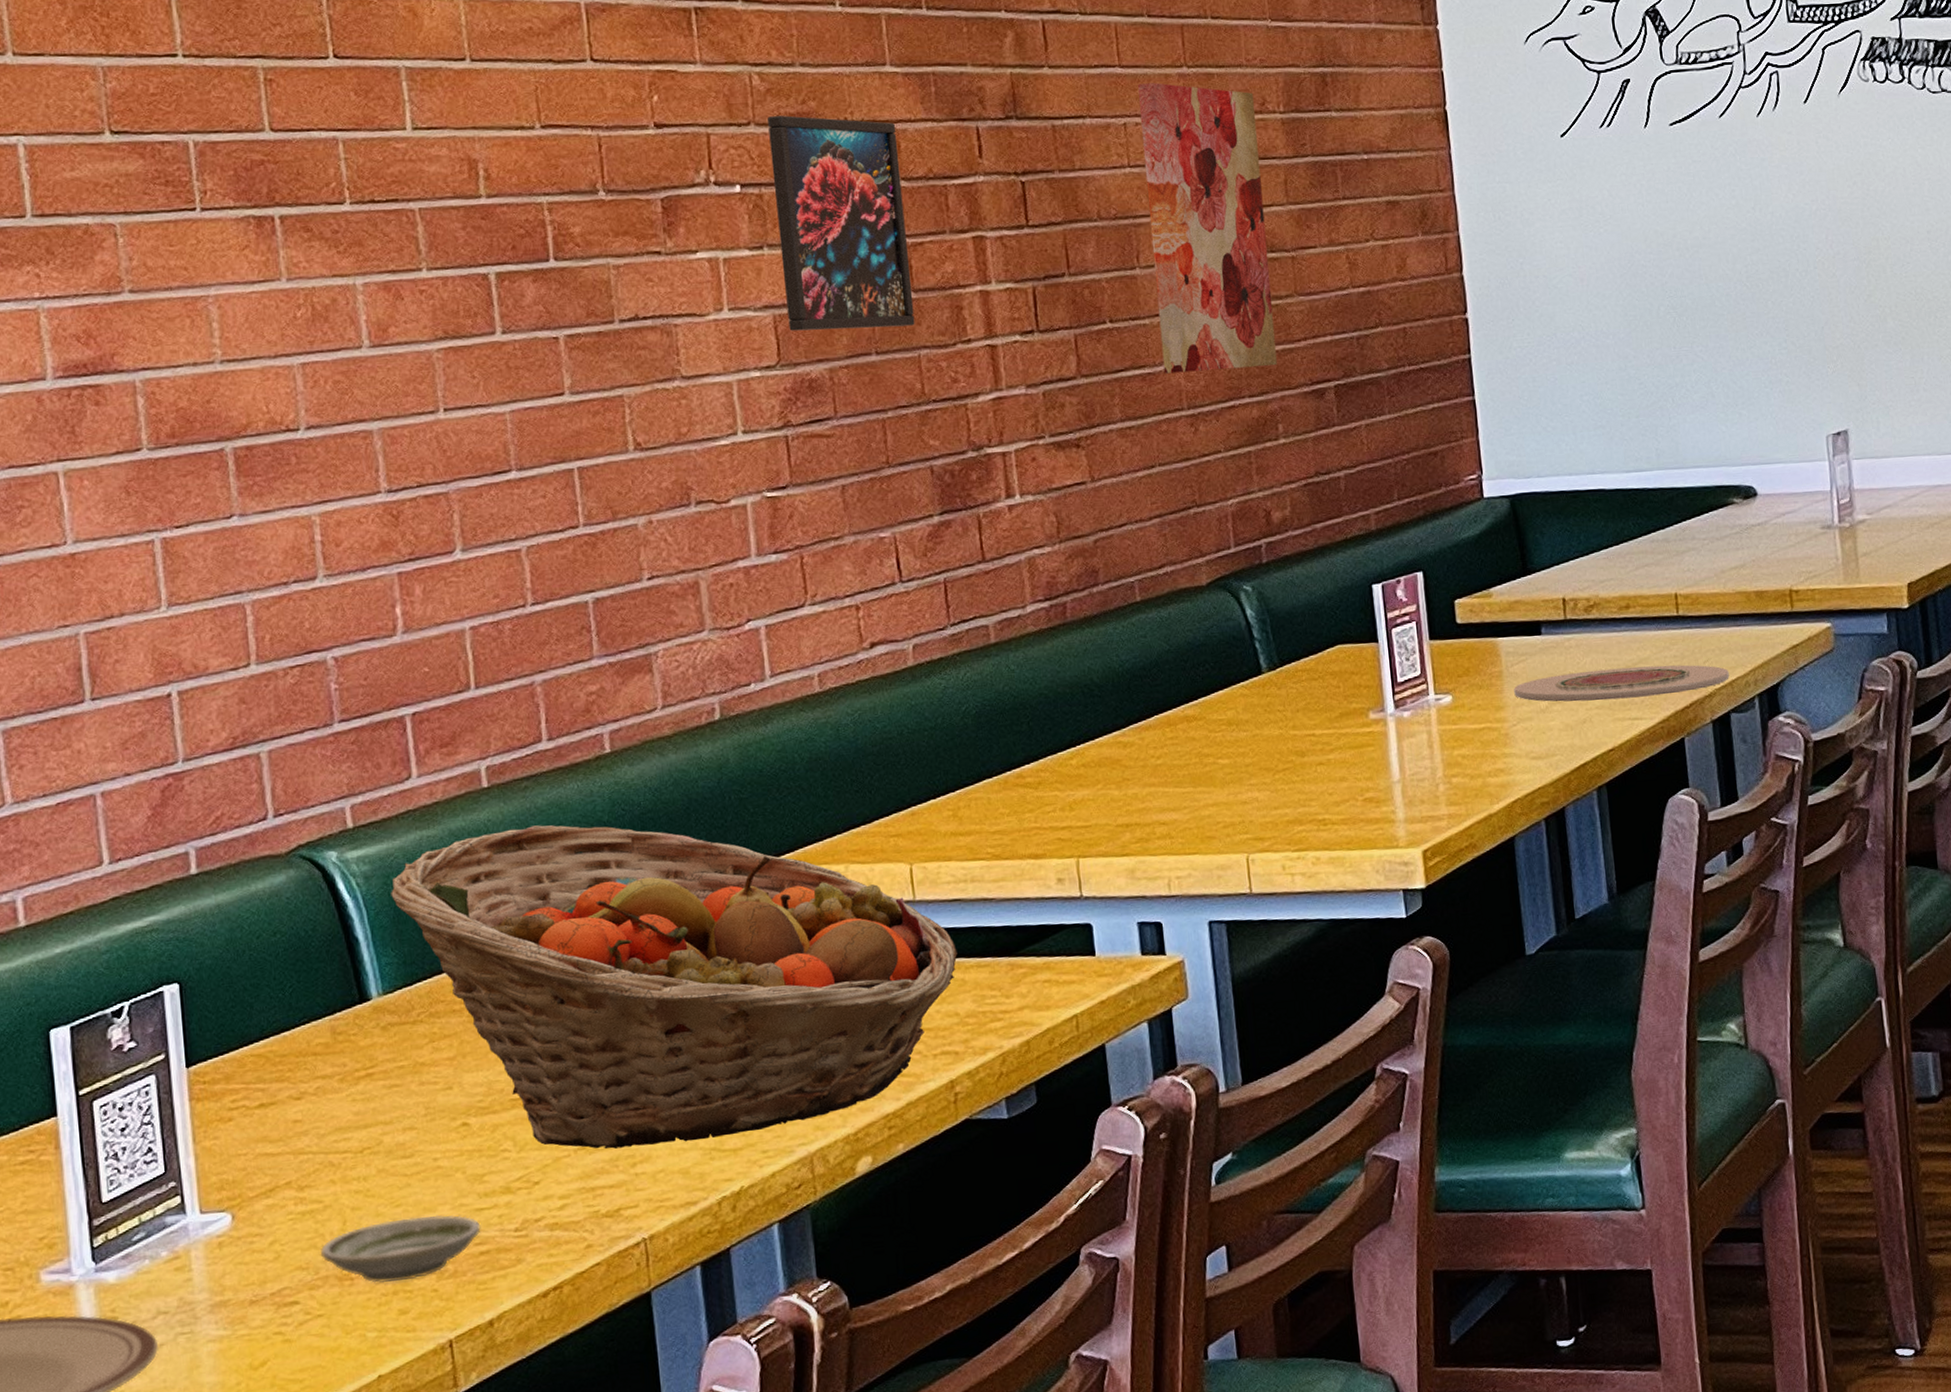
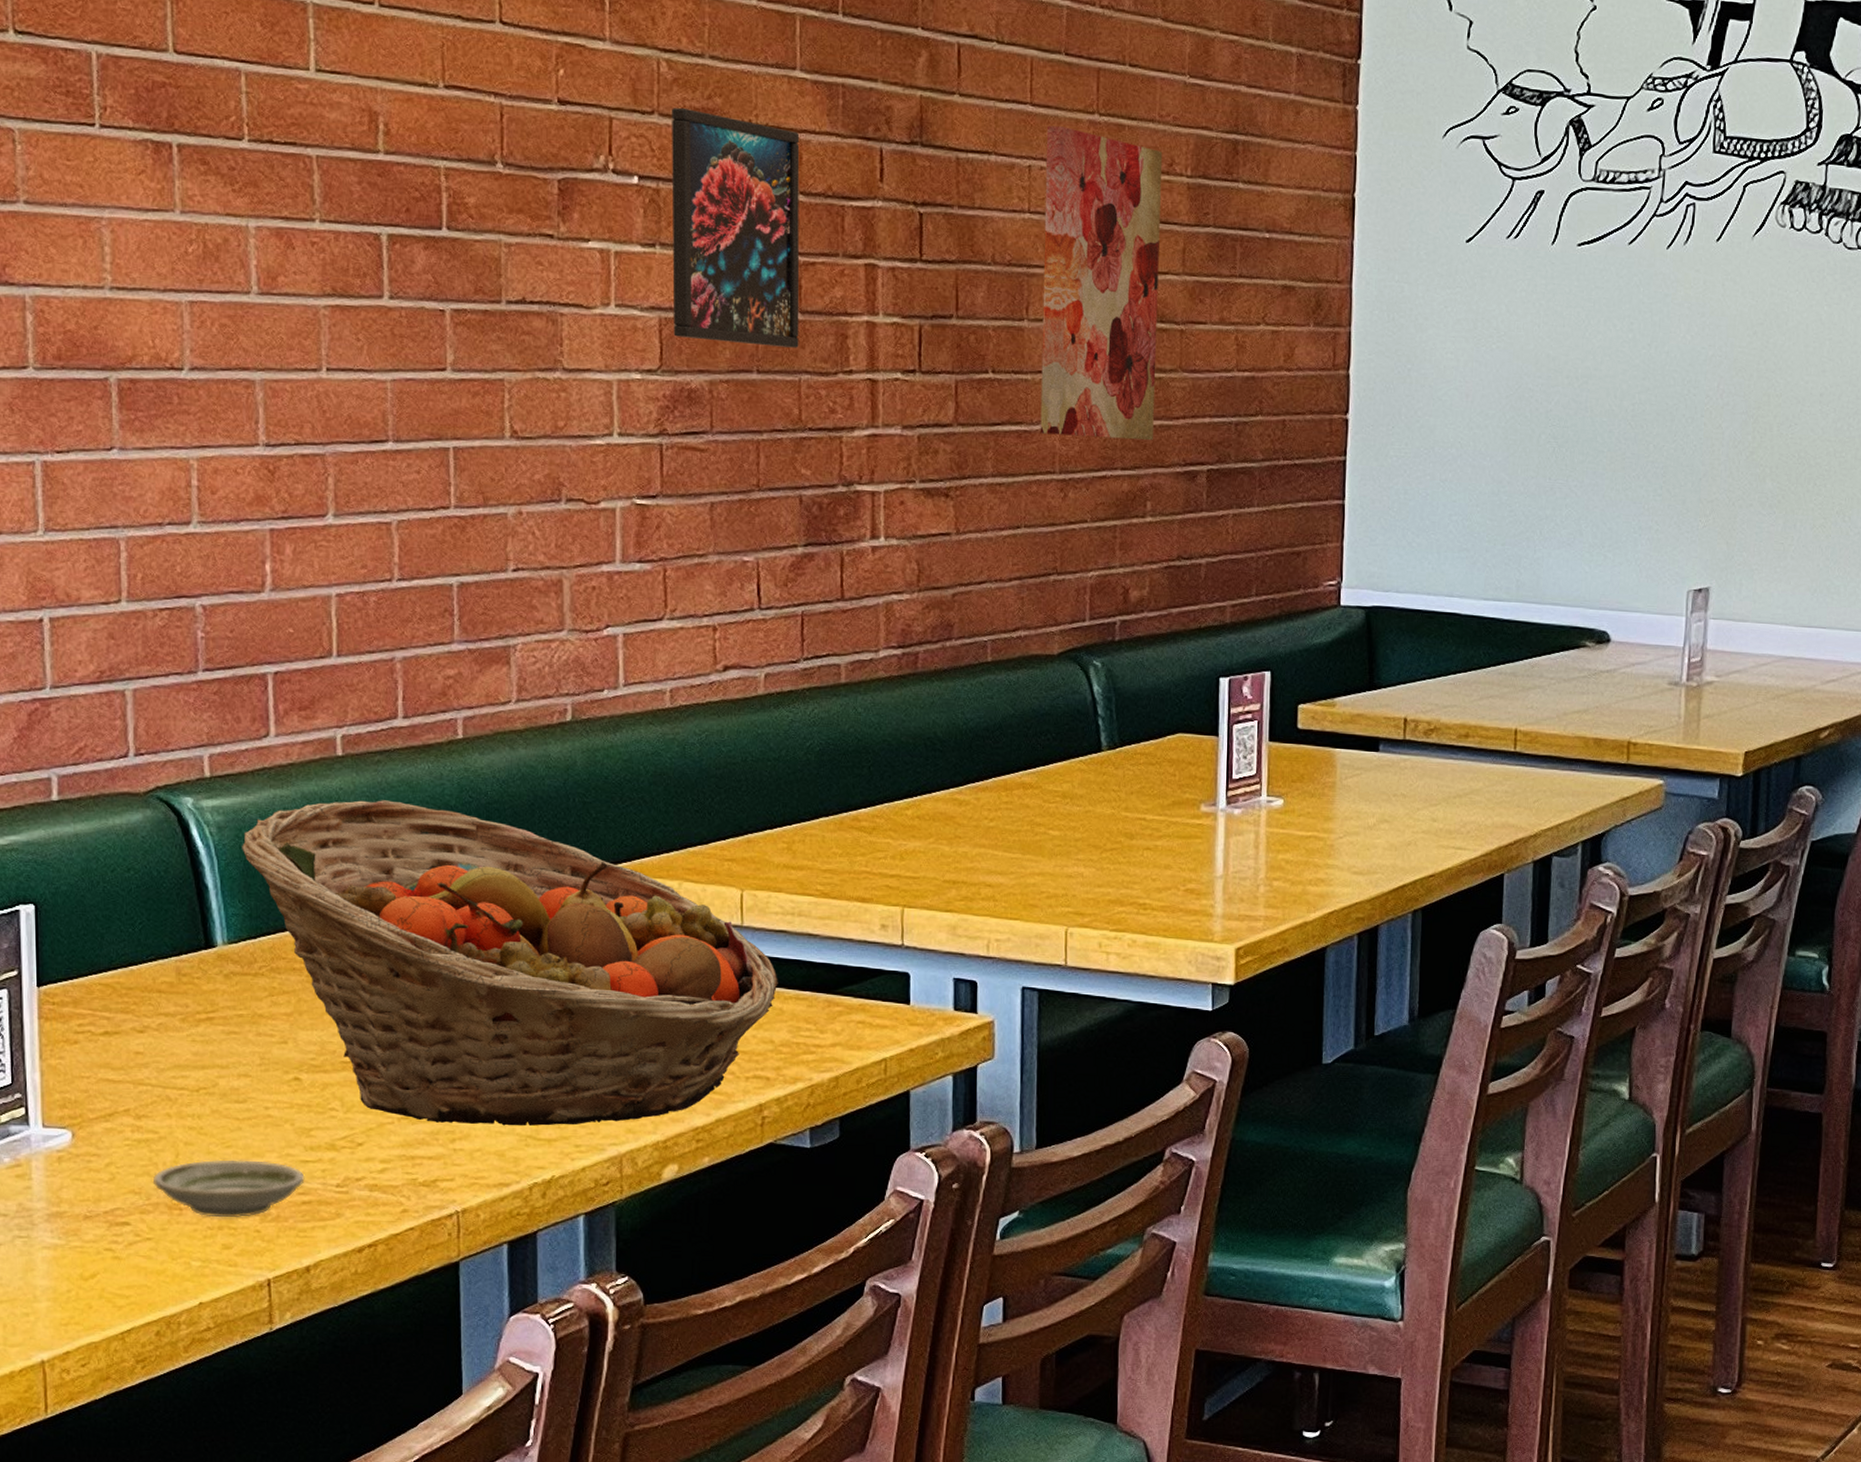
plate: present [1514,665,1729,702] -> none [1344,794,1557,829]

